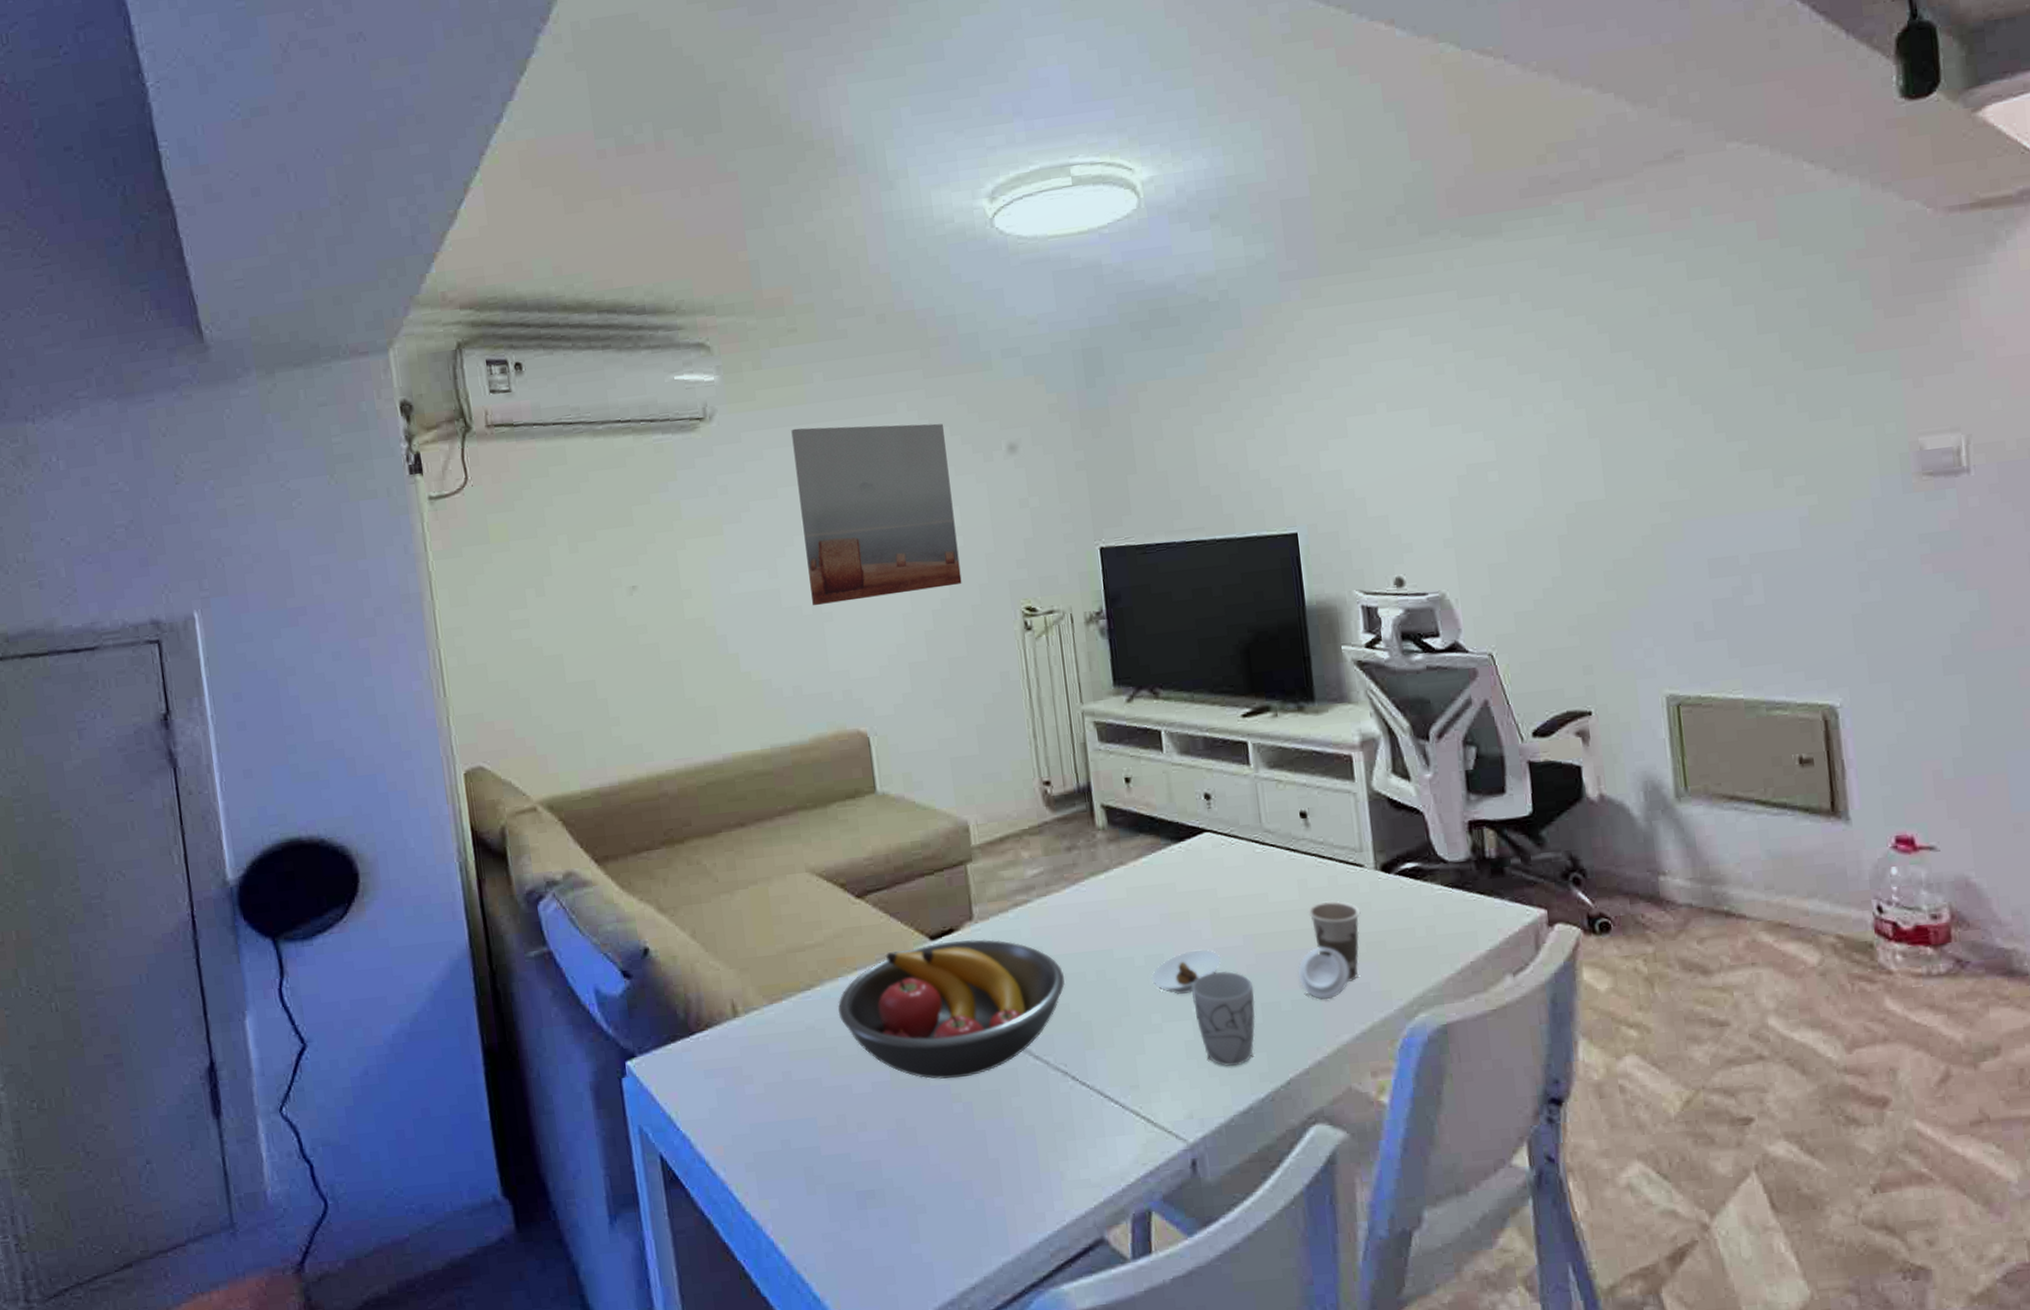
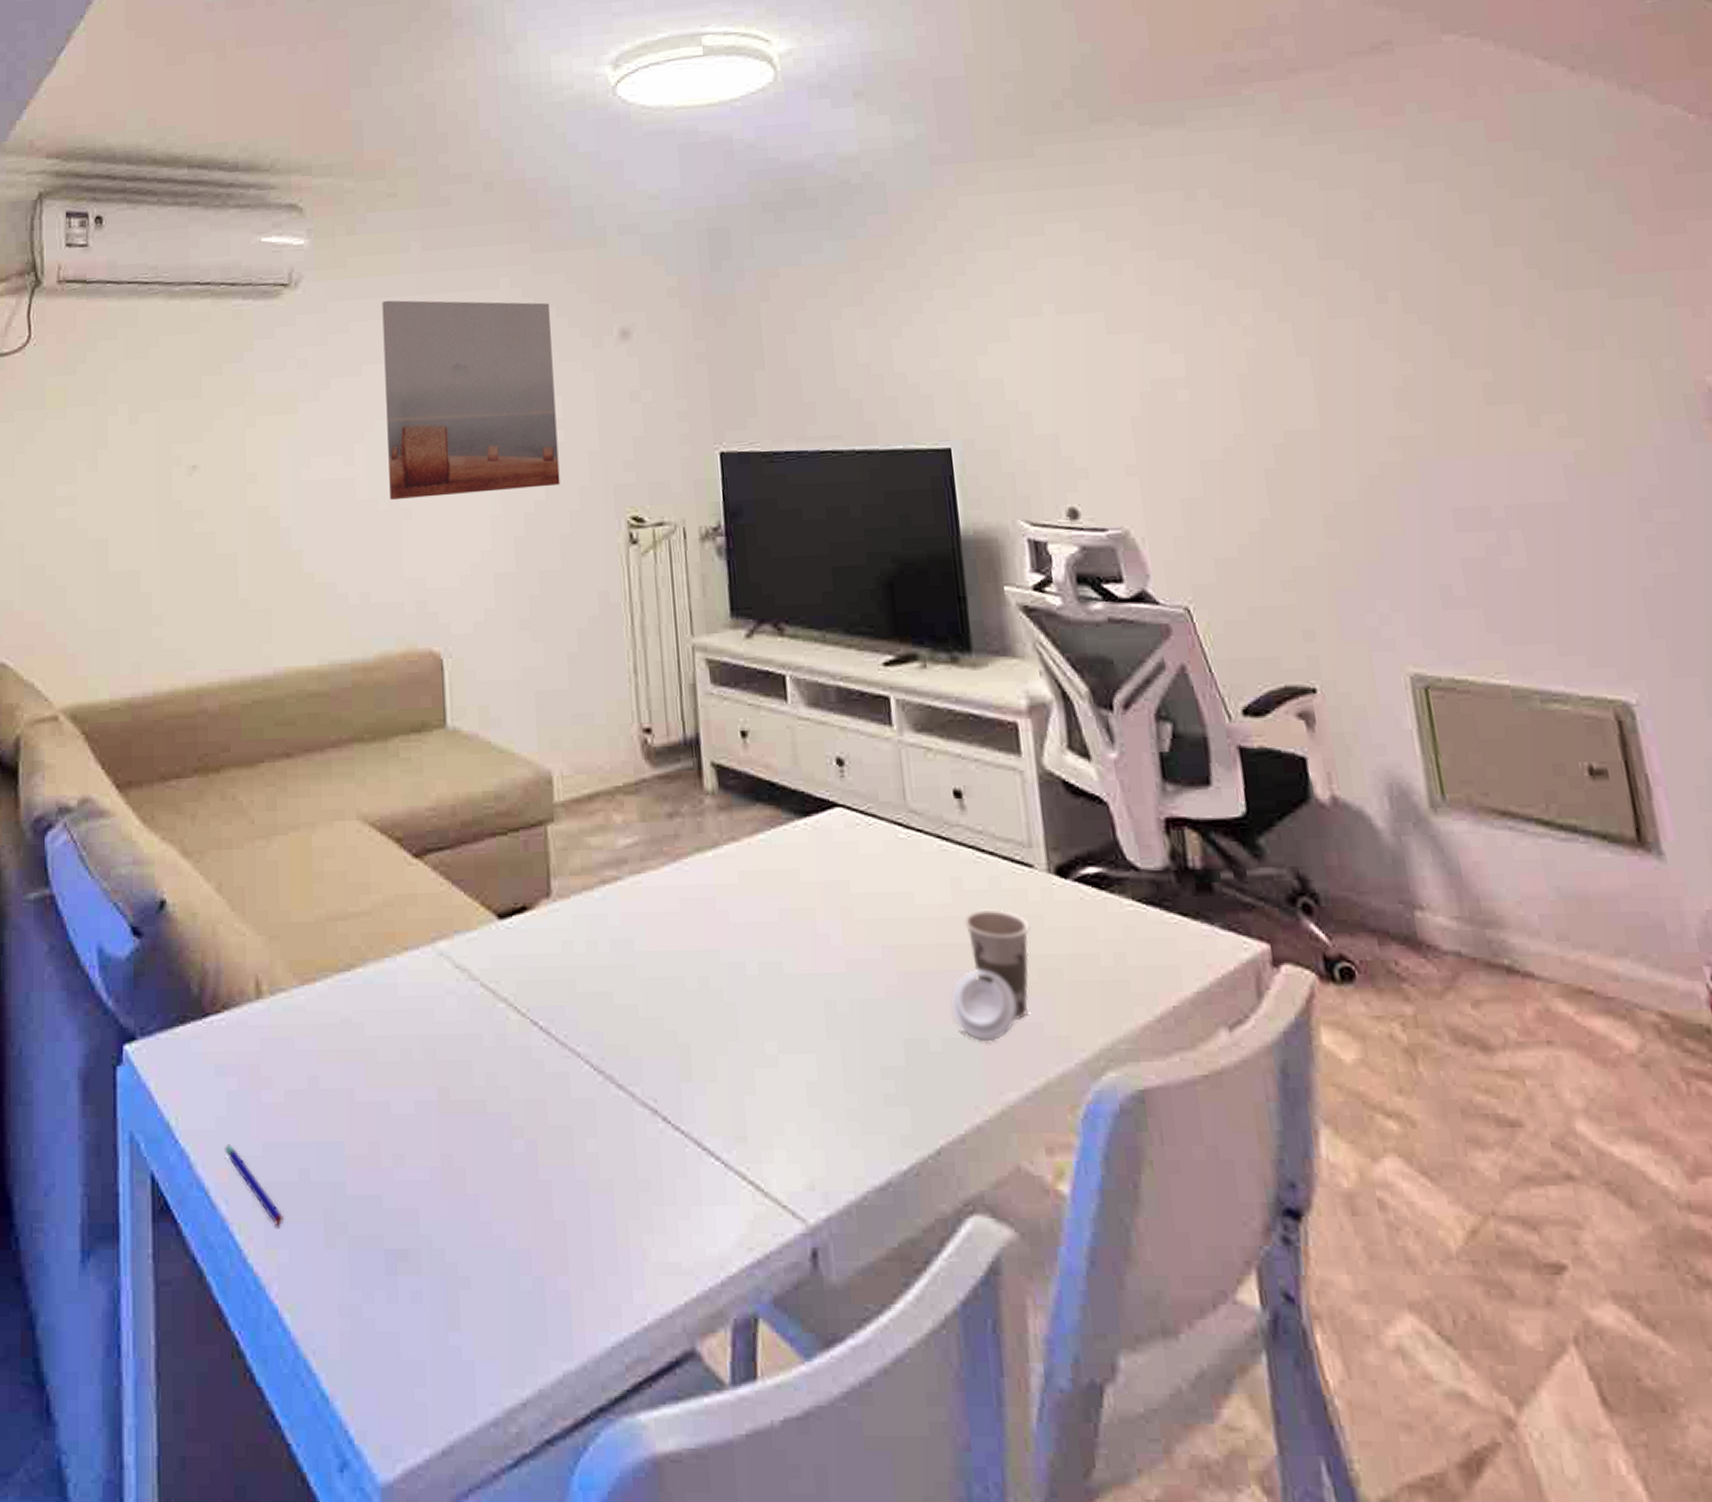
pen: none [718,1127,772,1183] -> present [225,1144,283,1225]
fruit bowl: present [838,939,1065,1079] -> none [381,922,659,1106]
saucer: present [1151,949,1221,995] -> none [766,960,854,1019]
mug: present [1191,970,1256,1066] -> none [816,991,897,1121]

